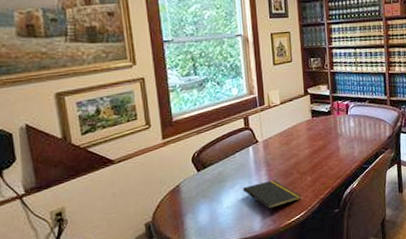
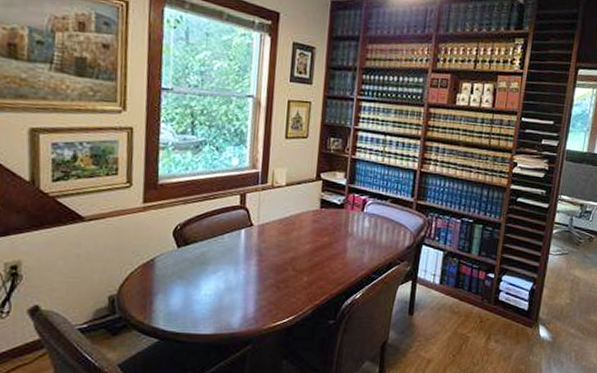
notepad: present [242,180,302,217] -> none [225,273,293,315]

